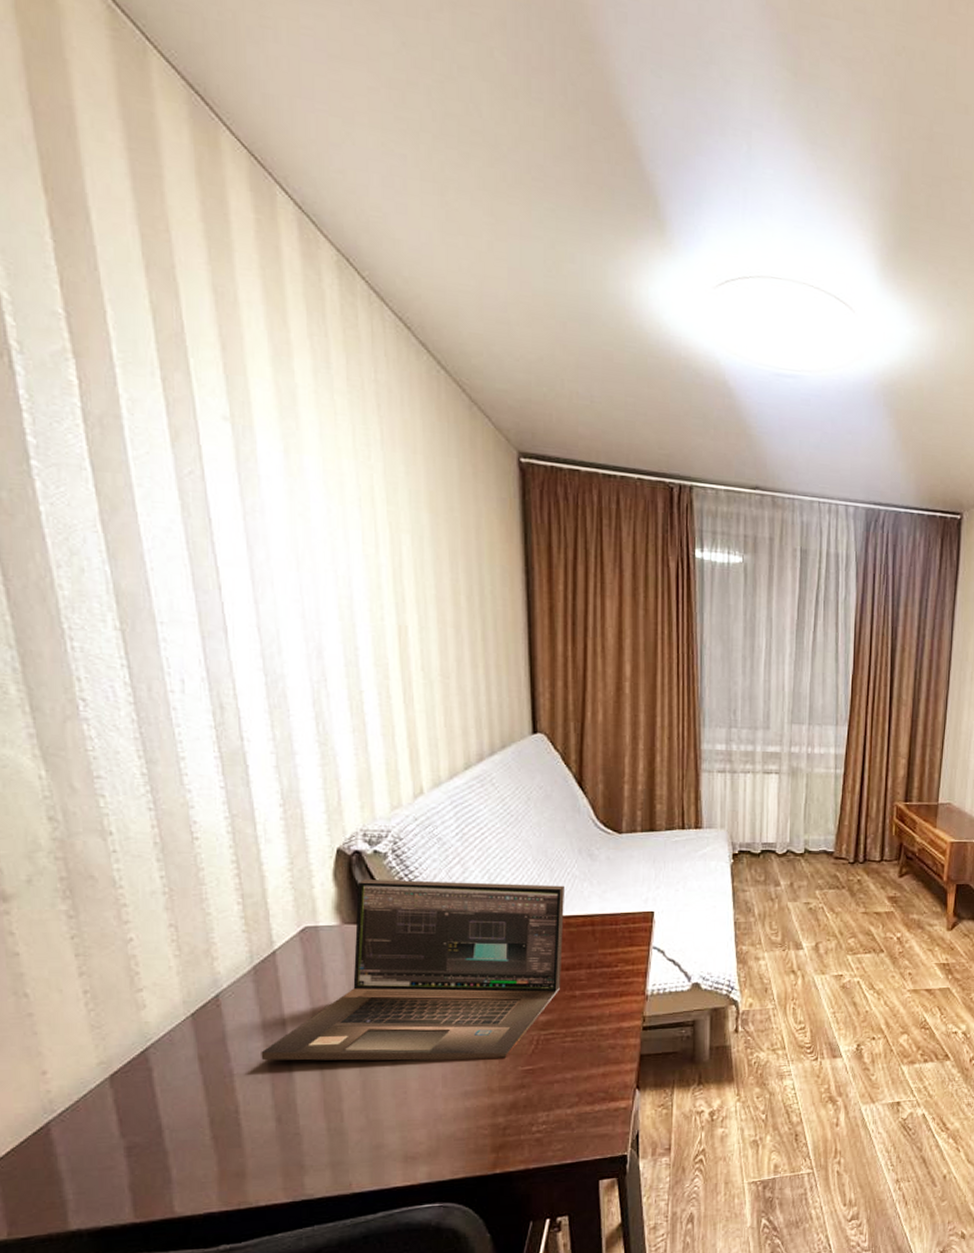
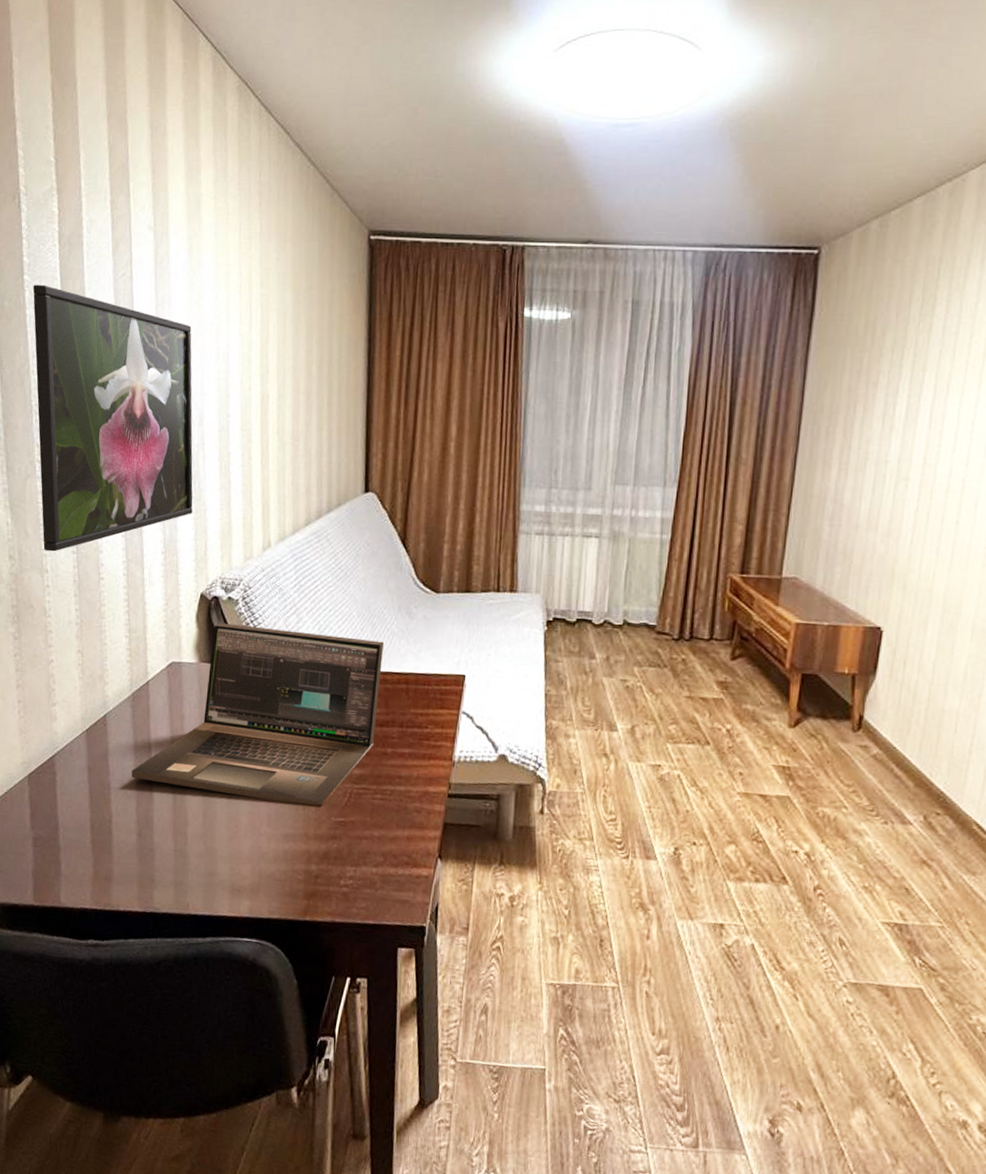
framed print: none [47,473,318,810] -> present [33,285,193,552]

